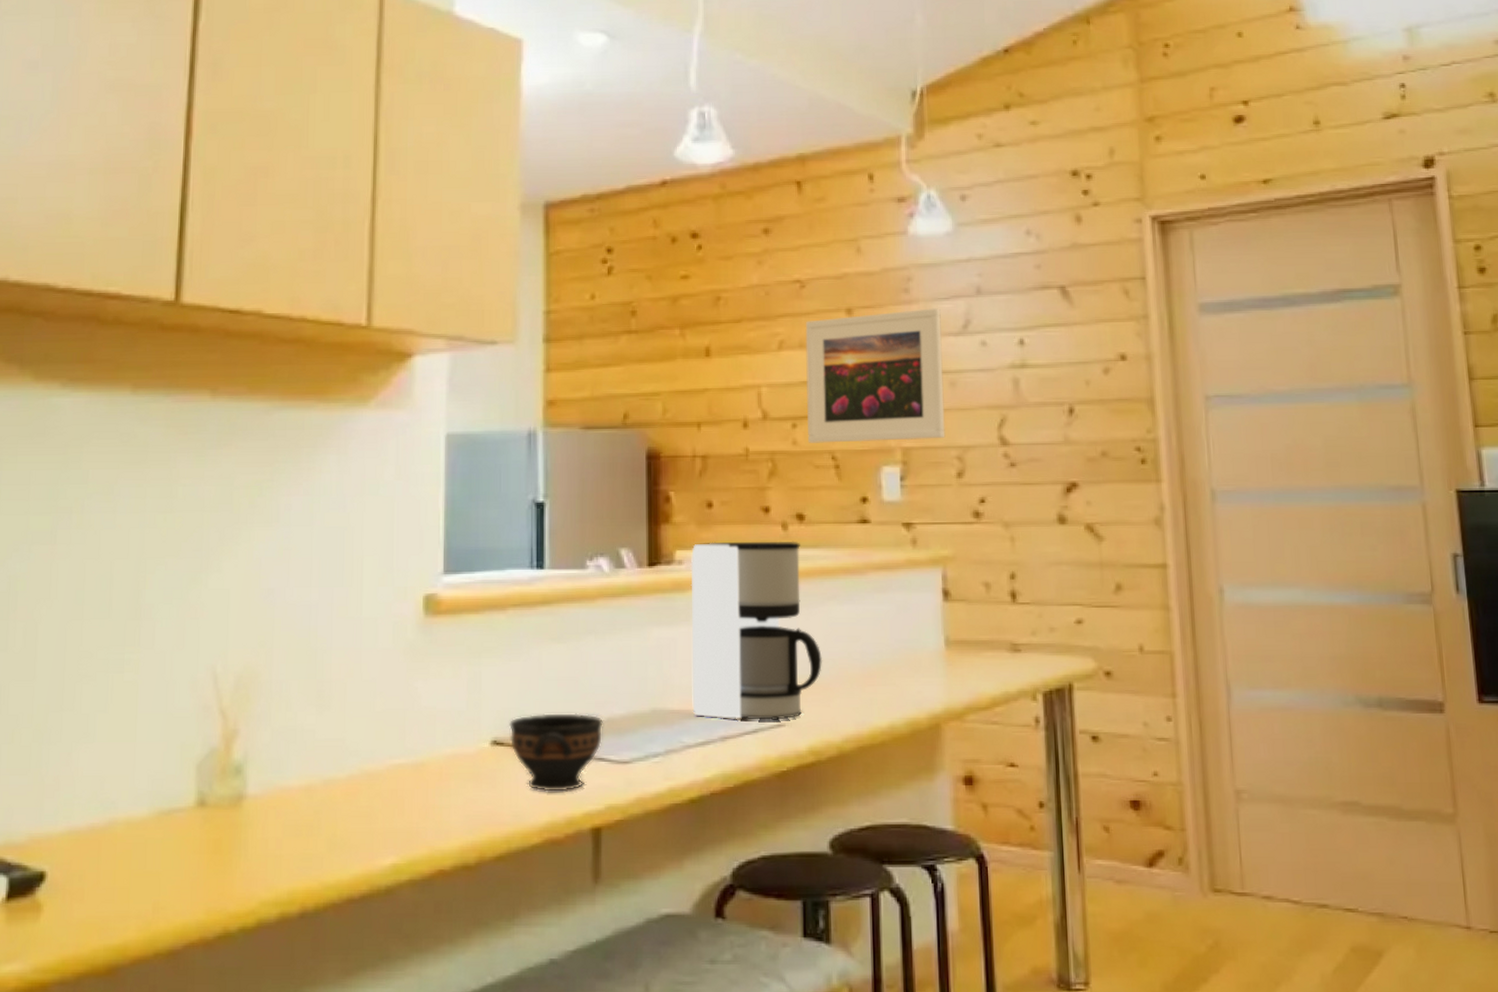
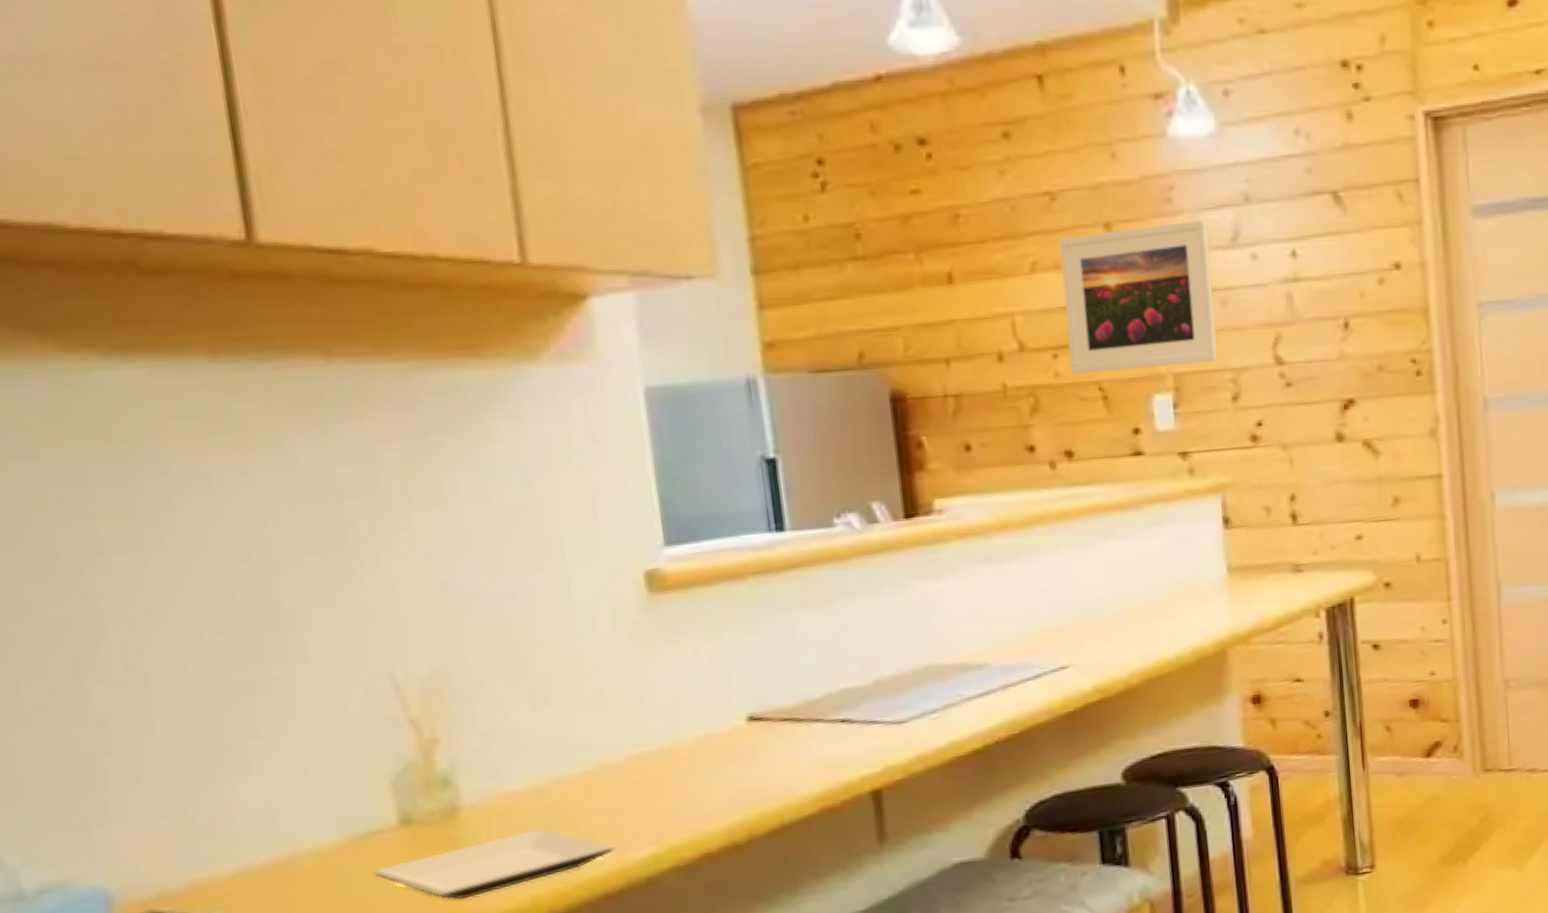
plate: none [169,825,364,884] -> present [374,828,615,900]
bowl: present [509,713,603,792] -> none [765,678,873,762]
coffee maker: present [690,541,823,721] -> none [952,479,1104,669]

